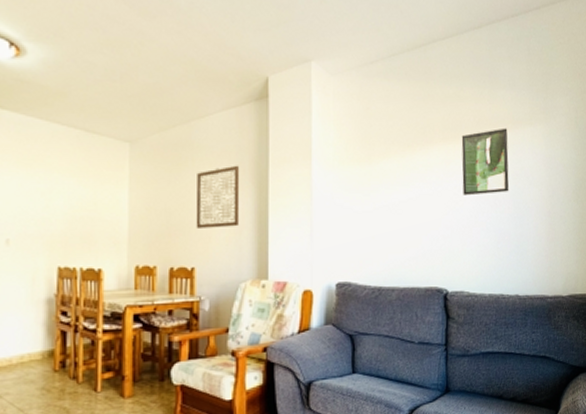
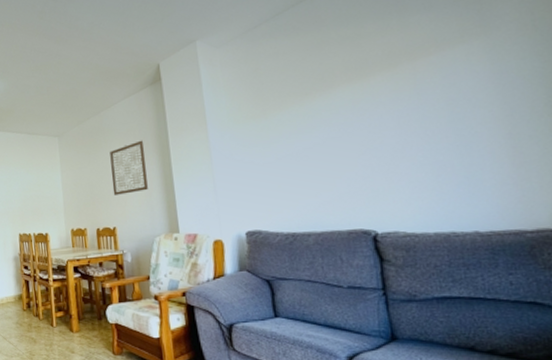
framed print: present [461,127,509,196] -> none [369,53,444,132]

